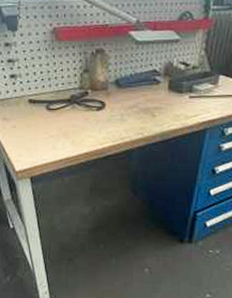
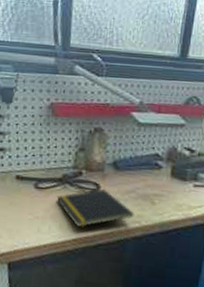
notepad: none [67,105,137,143] -> present [56,188,134,228]

